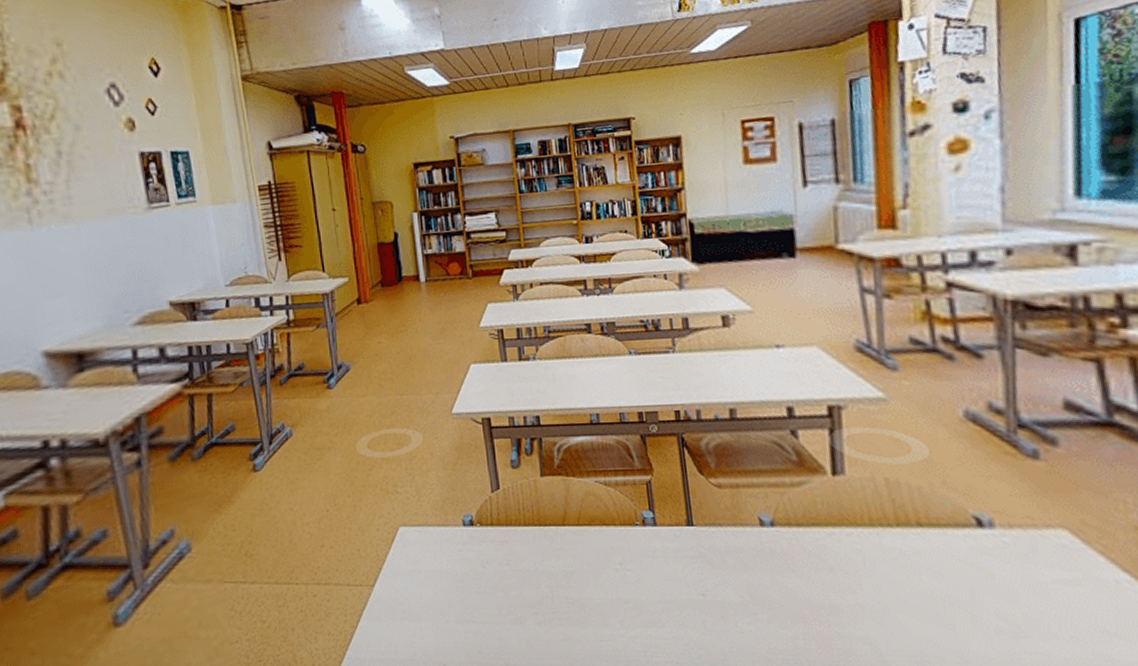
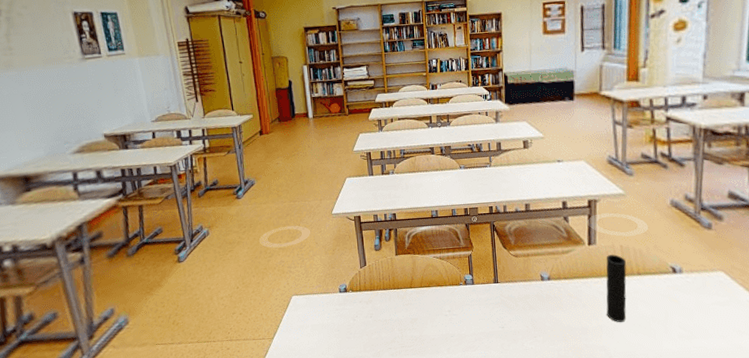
cup: none [862,492,903,601] -> present [606,254,627,322]

